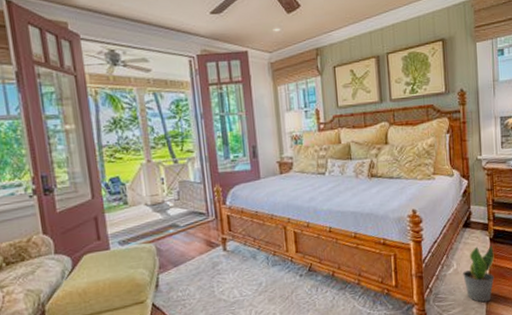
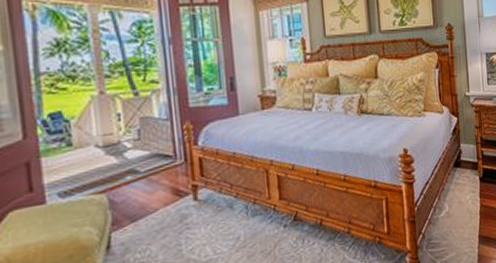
potted plant: present [463,246,494,303] -> none [455,185,485,246]

